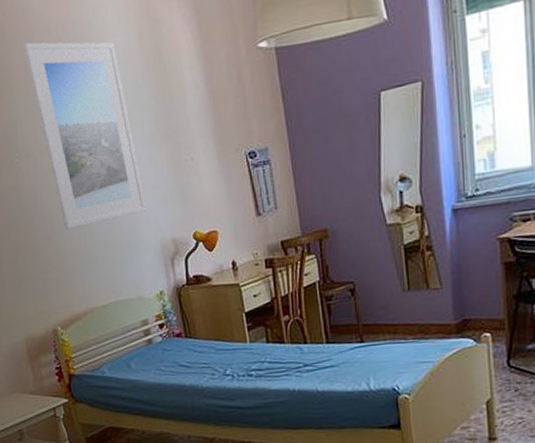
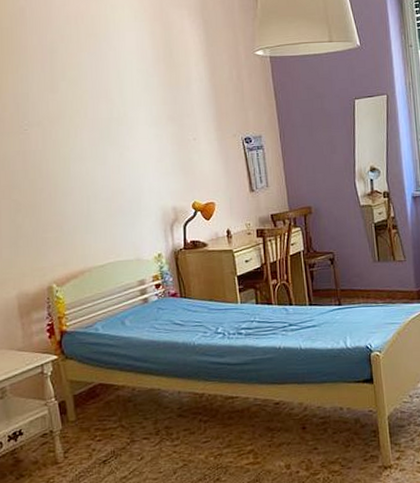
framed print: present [23,42,147,229] -> none [42,27,150,193]

